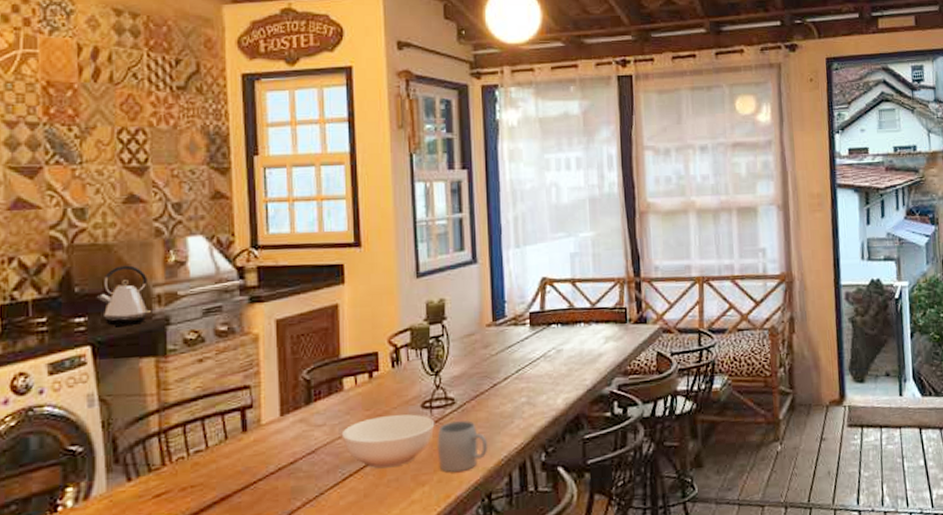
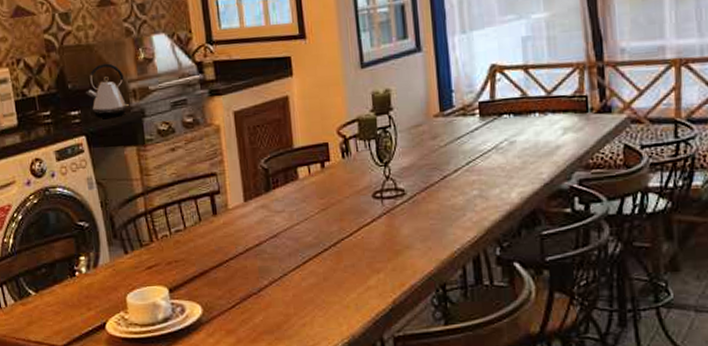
bowl: present [341,414,435,469] -> none [299,203,387,255]
mug: present [437,421,487,472] -> none [389,212,440,261]

